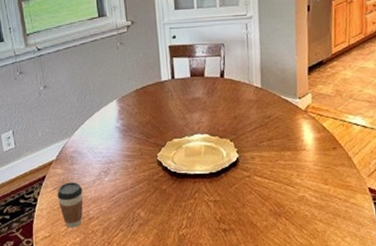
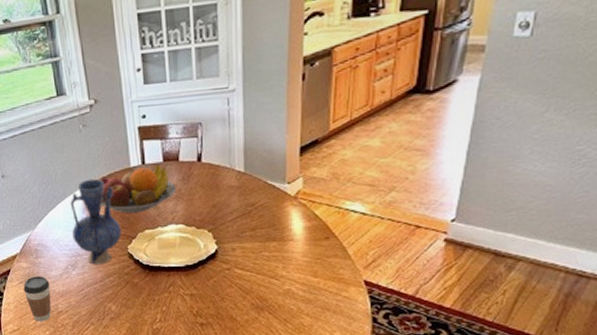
vase: none [105,91,152,171] -> present [70,178,122,265]
fruit bowl: none [133,78,202,123] -> present [100,163,176,213]

